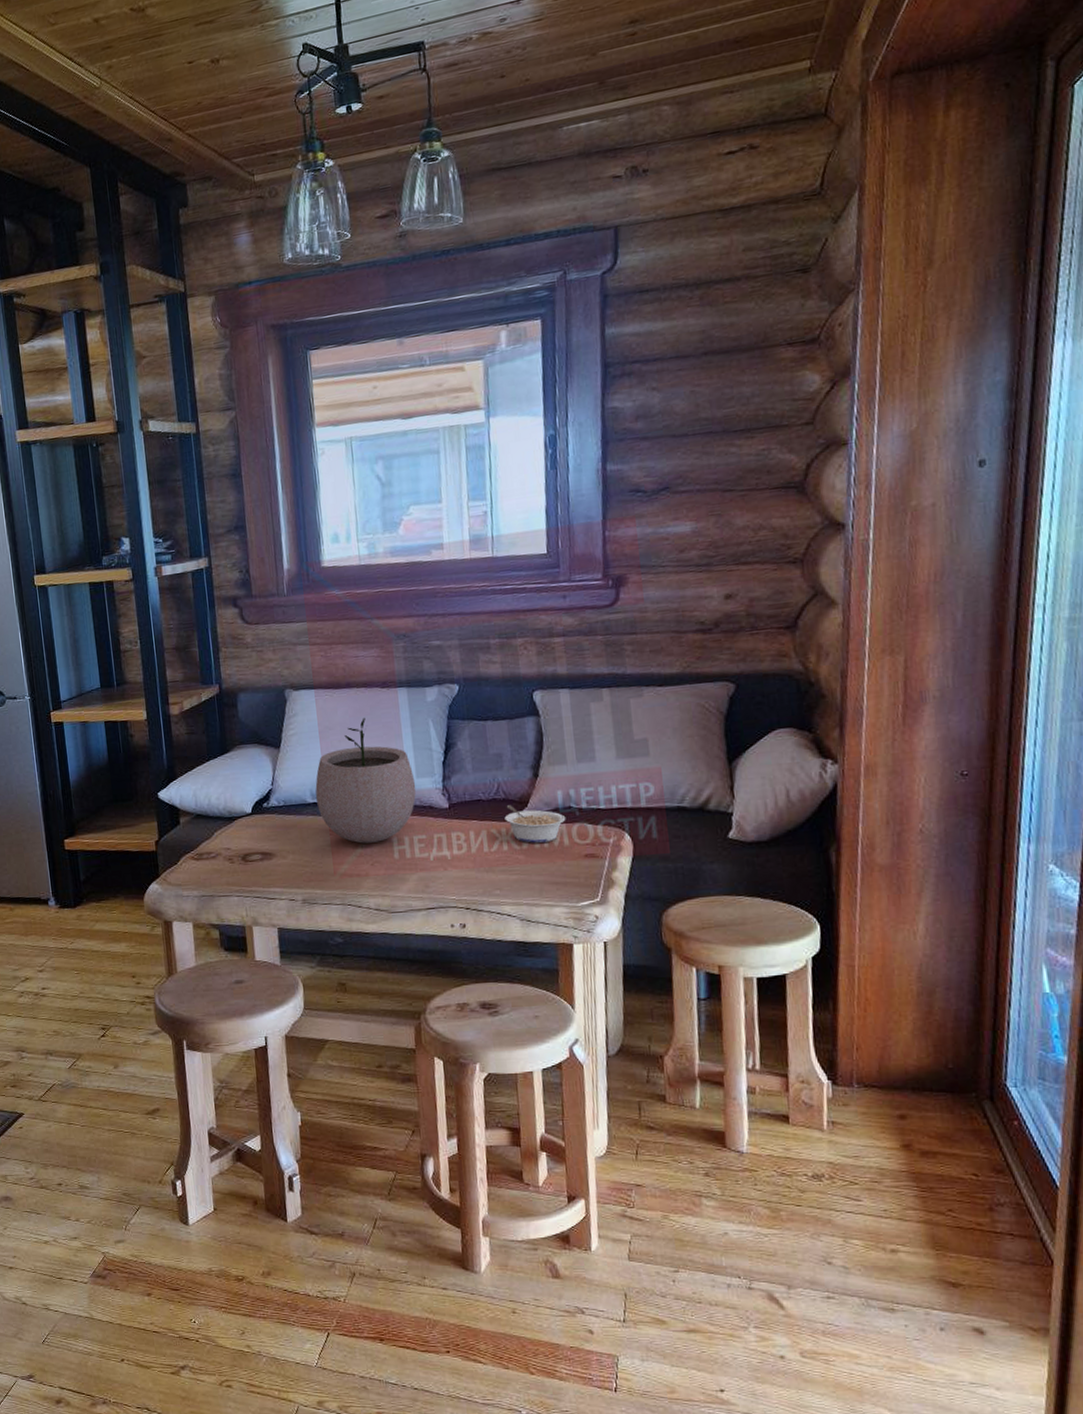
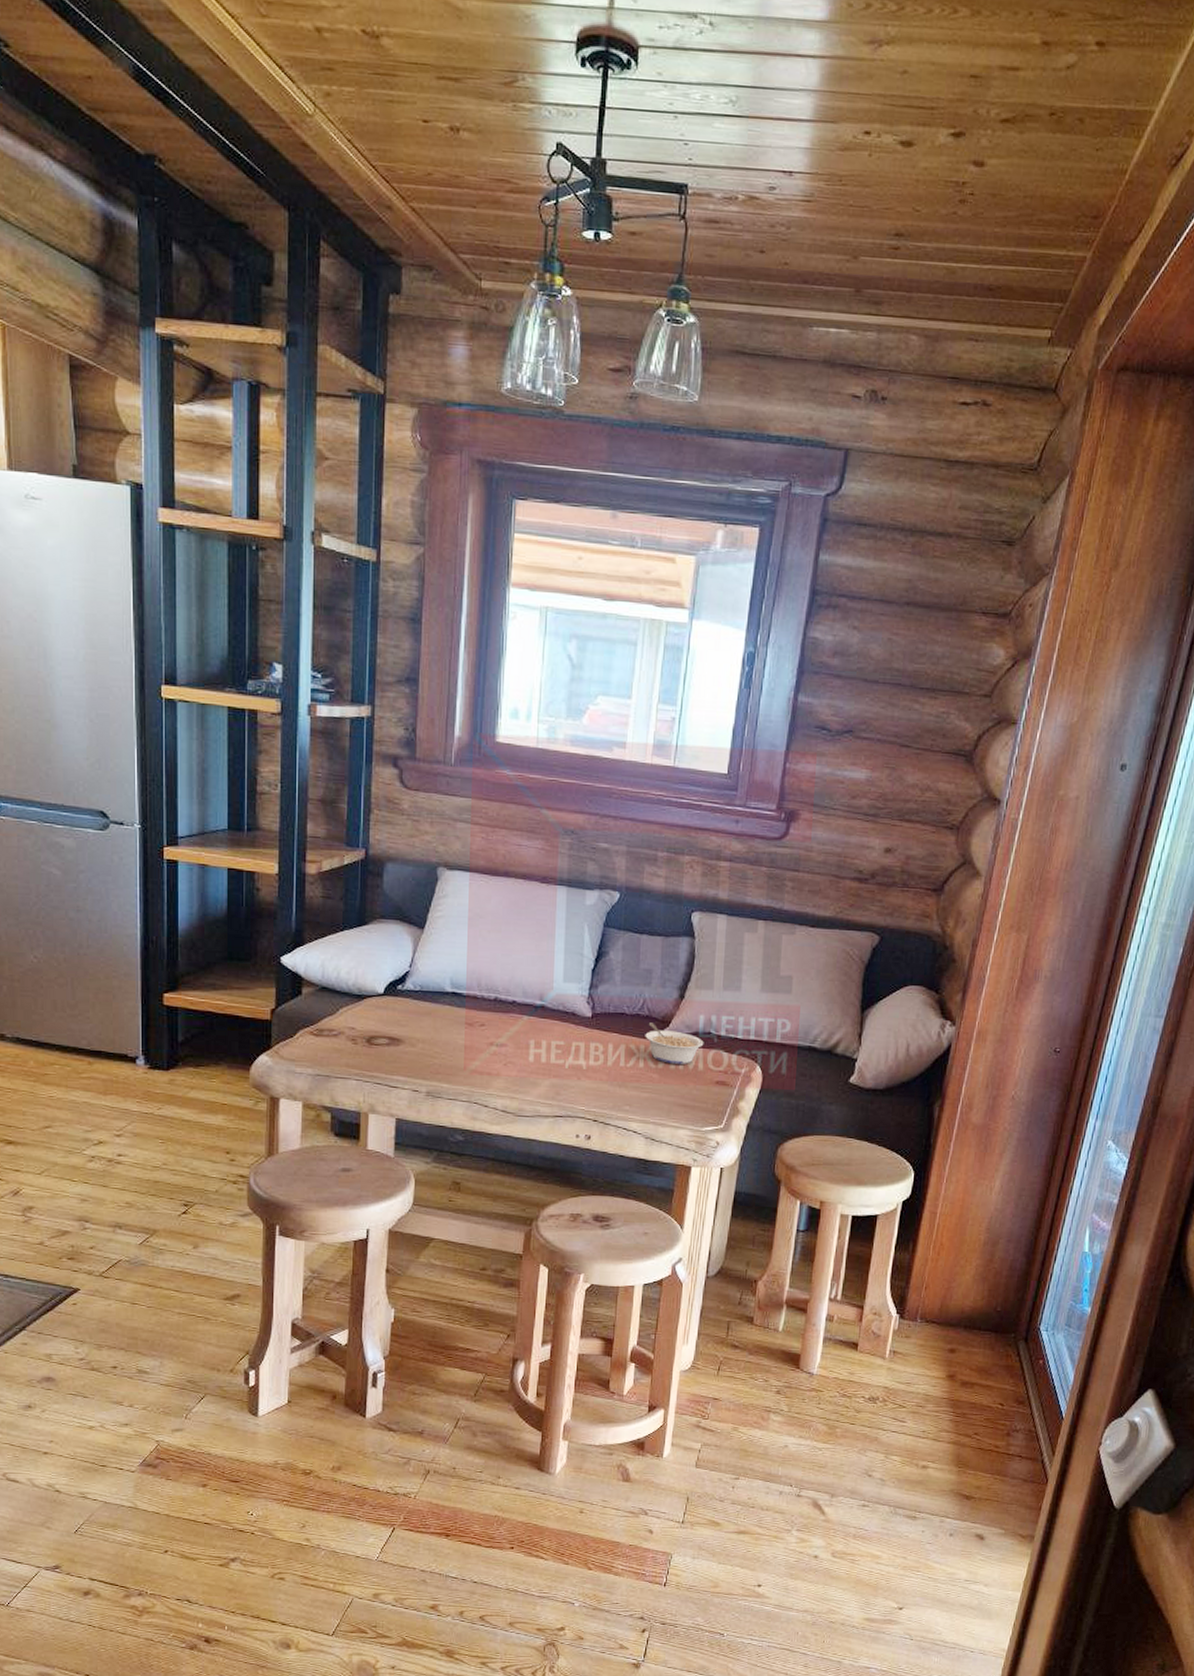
plant pot: present [315,717,416,844] -> none [456,910,562,1043]

